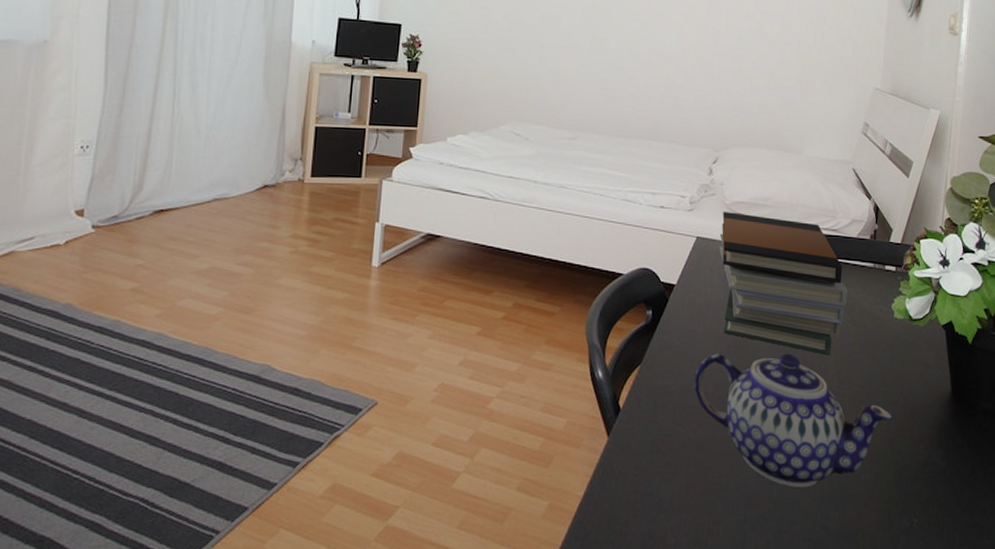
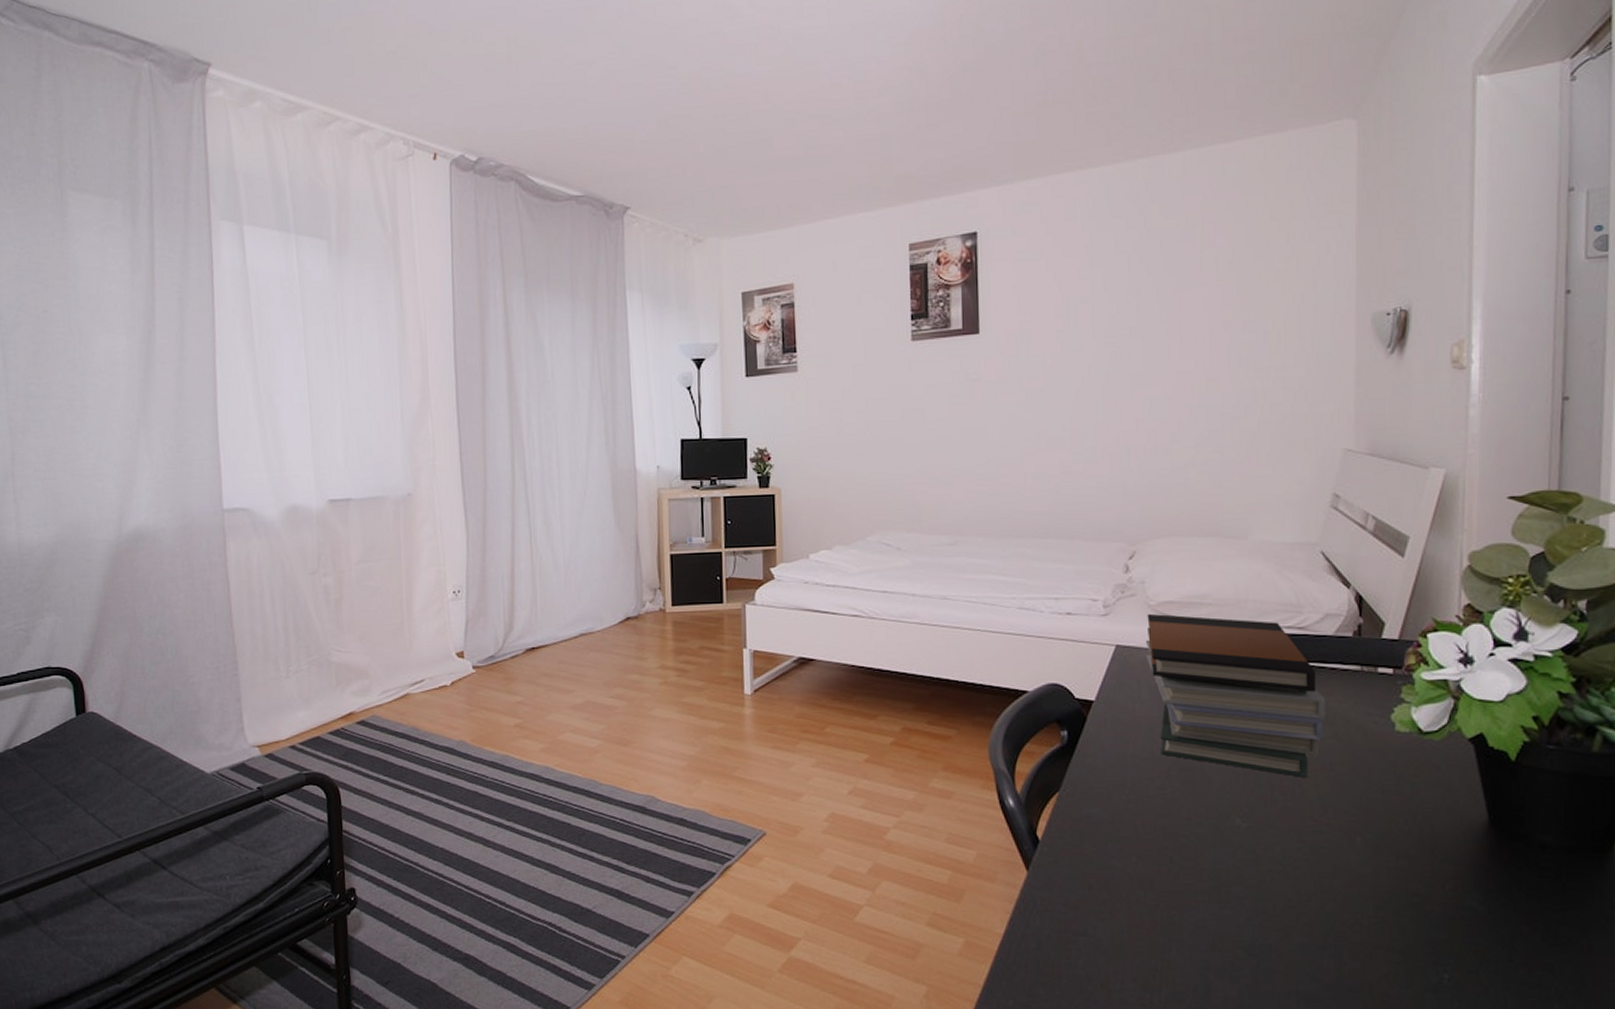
teapot: present [694,353,893,487] -> none [1128,776,1404,932]

